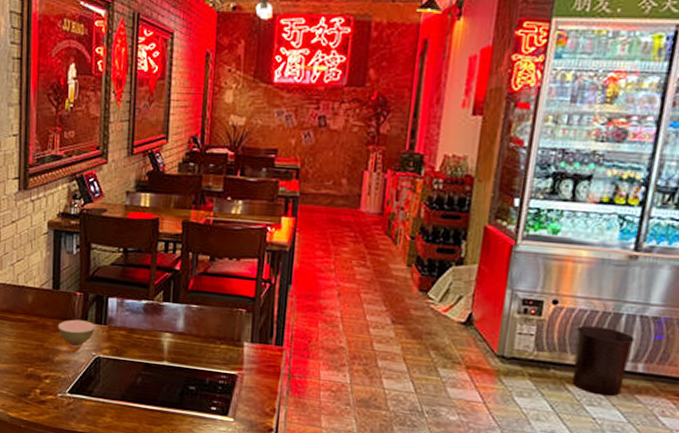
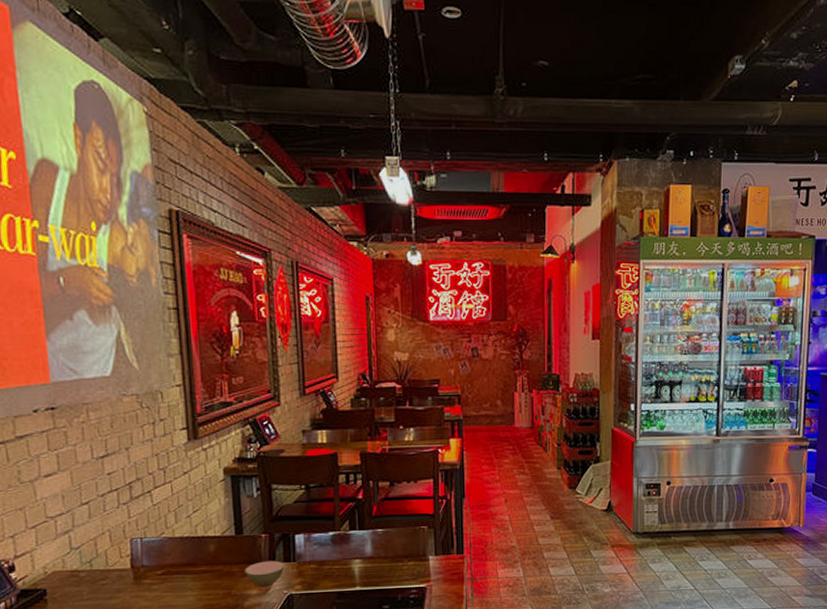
waste bin: present [572,325,635,397] -> none [686,498,725,552]

